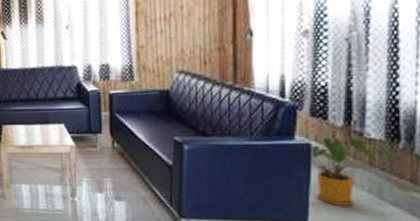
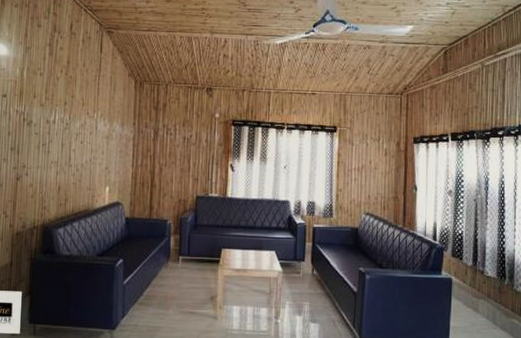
house plant: present [309,135,396,206] -> none [451,273,503,329]

